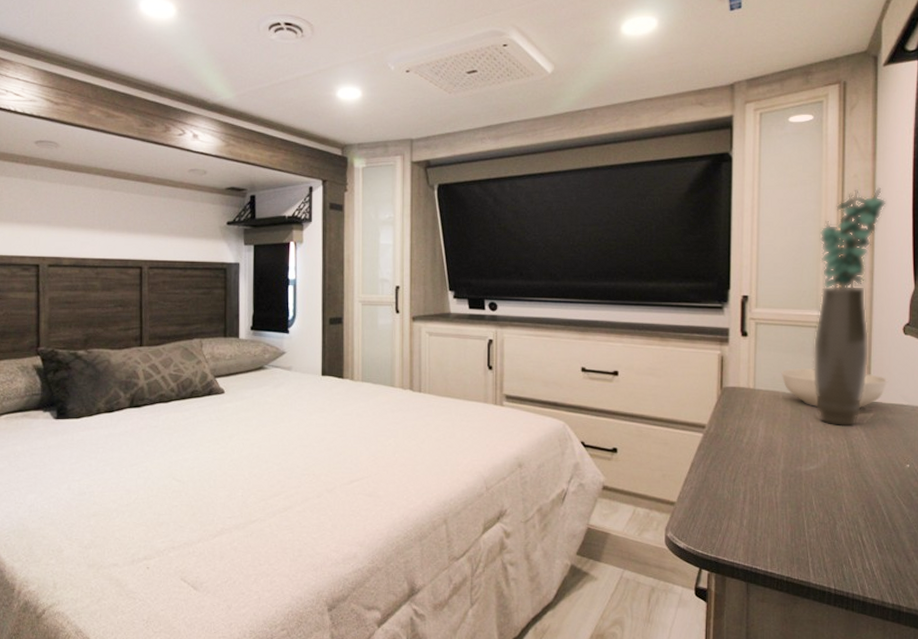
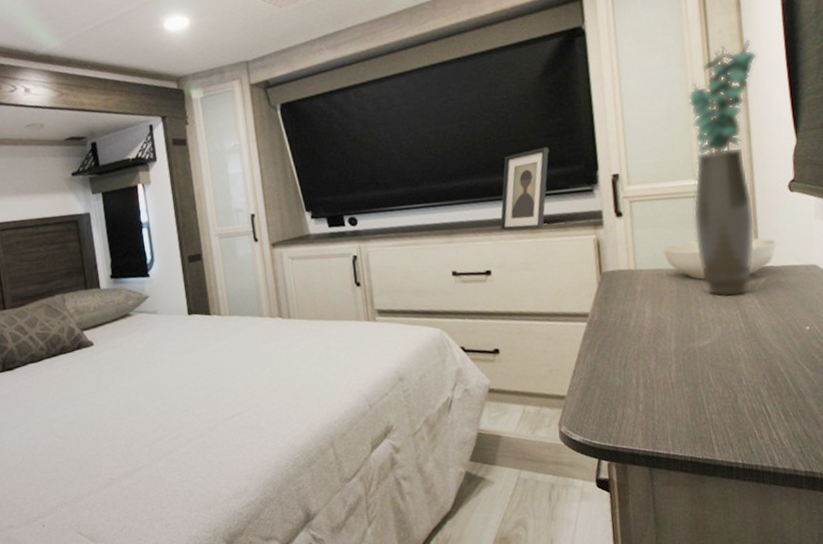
picture frame: none [632,261,687,338] -> present [500,147,550,231]

